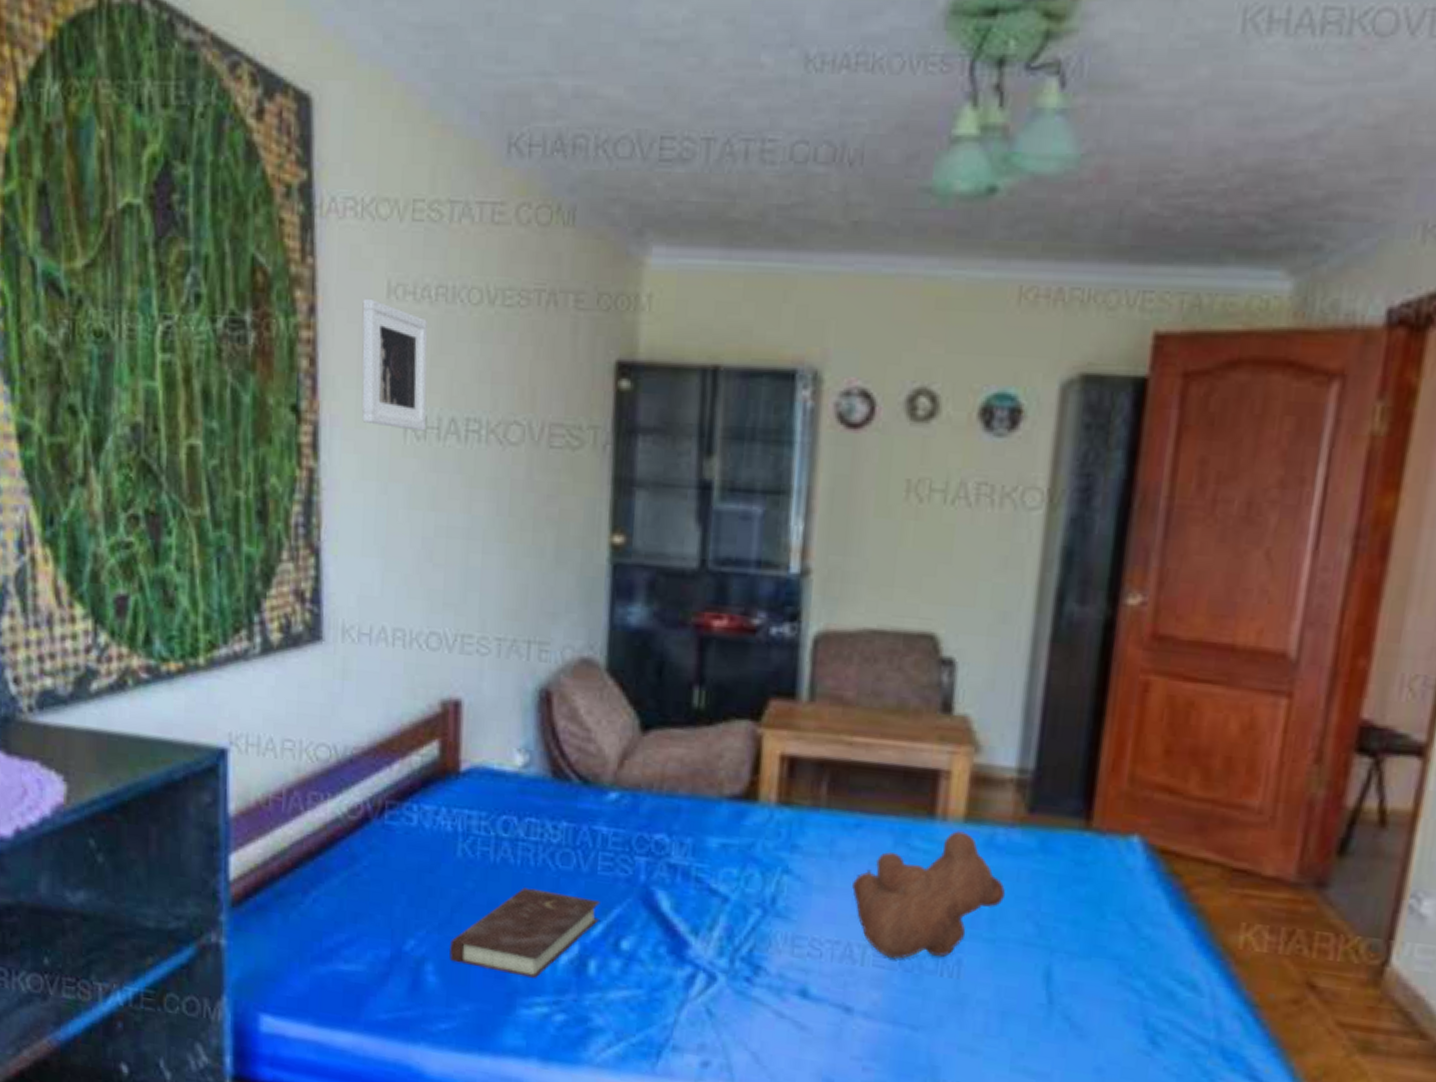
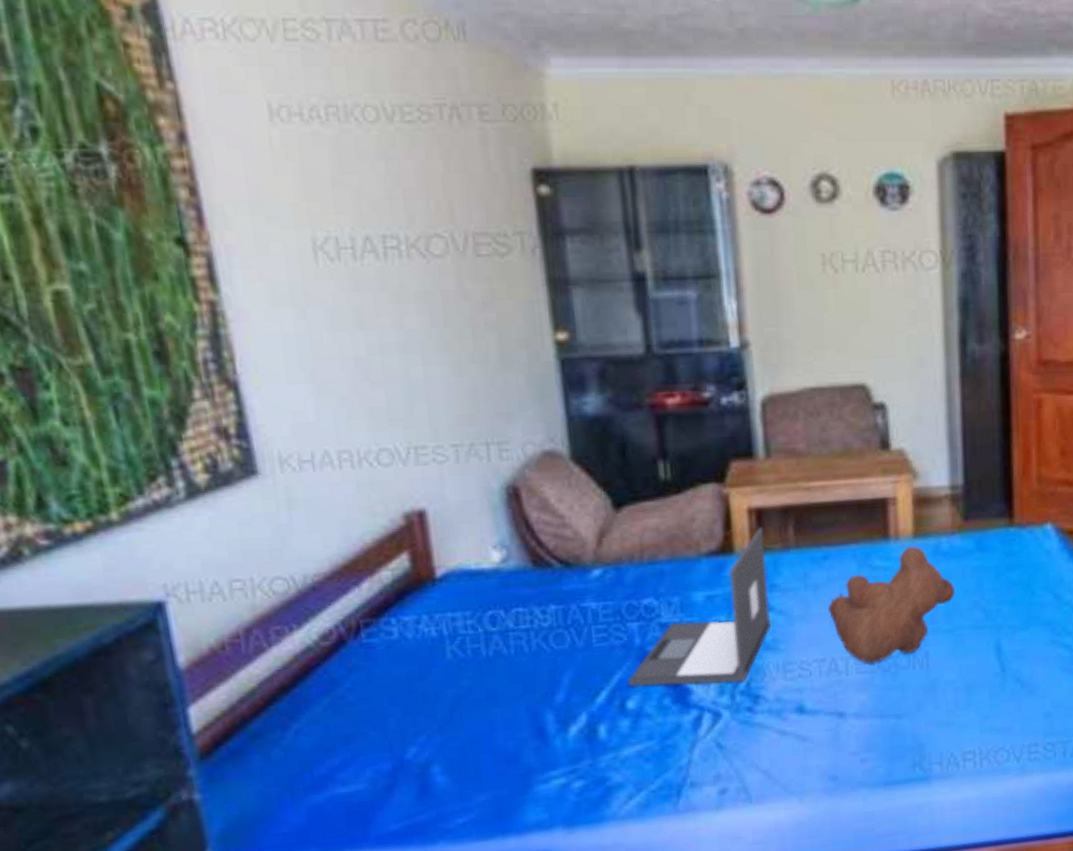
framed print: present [361,298,428,431] -> none [241,122,338,253]
book: present [450,887,600,978] -> none [454,670,602,759]
laptop: none [627,778,794,948] -> present [628,527,772,687]

